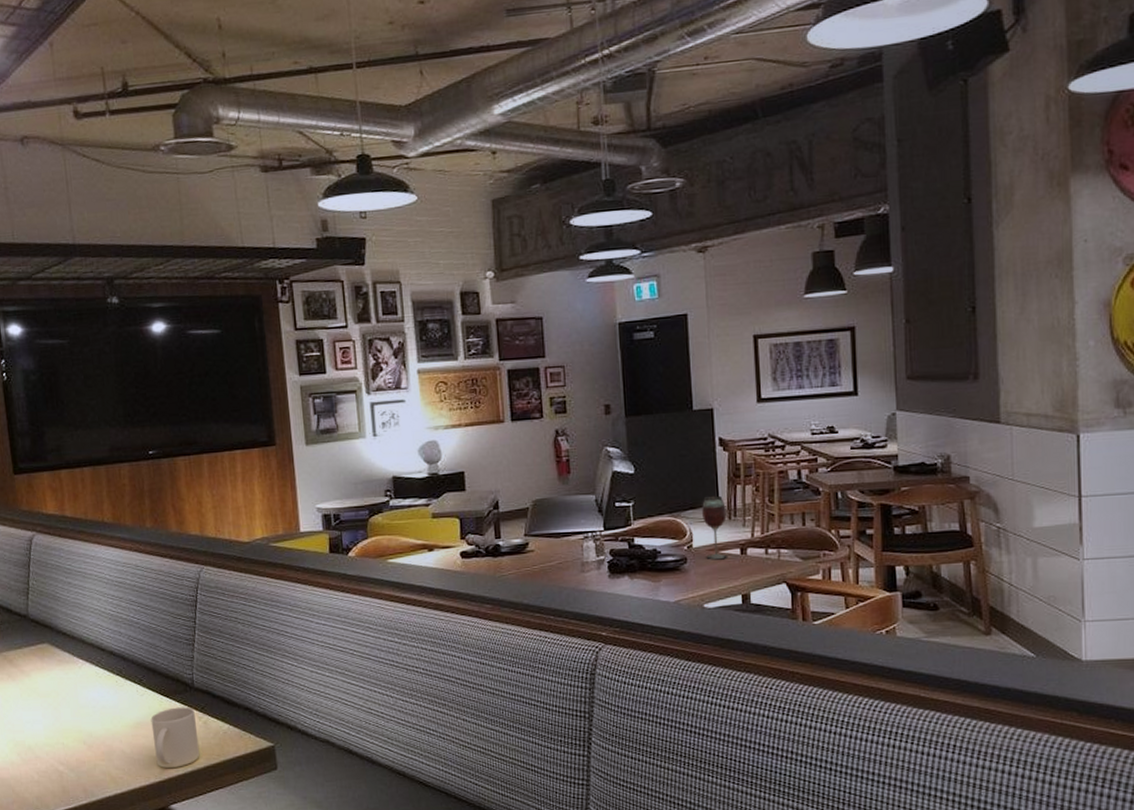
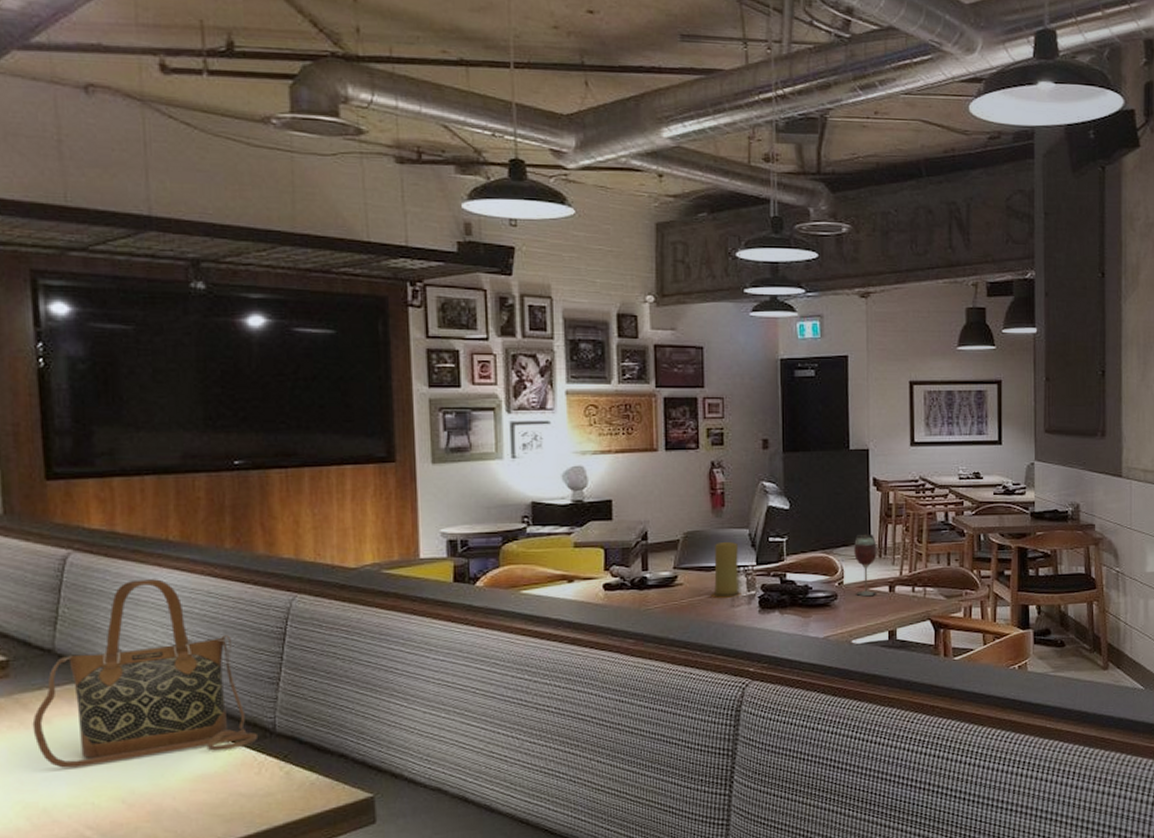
handbag: none [17,555,181,714] -> present [32,579,259,768]
mug: present [151,707,200,769] -> none [216,755,279,828]
candle: none [561,507,591,564] -> present [710,541,741,598]

